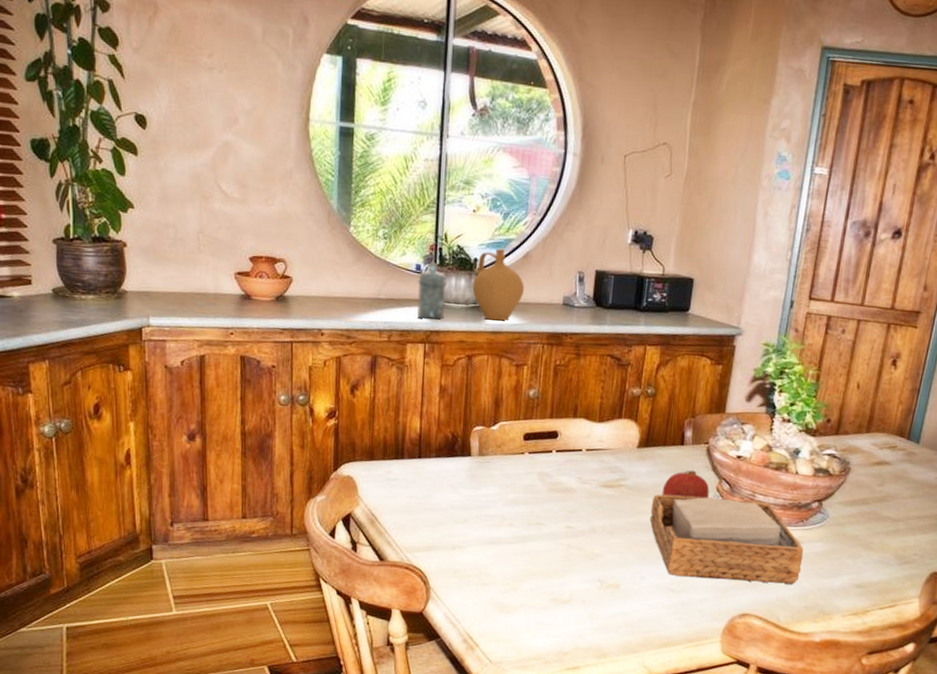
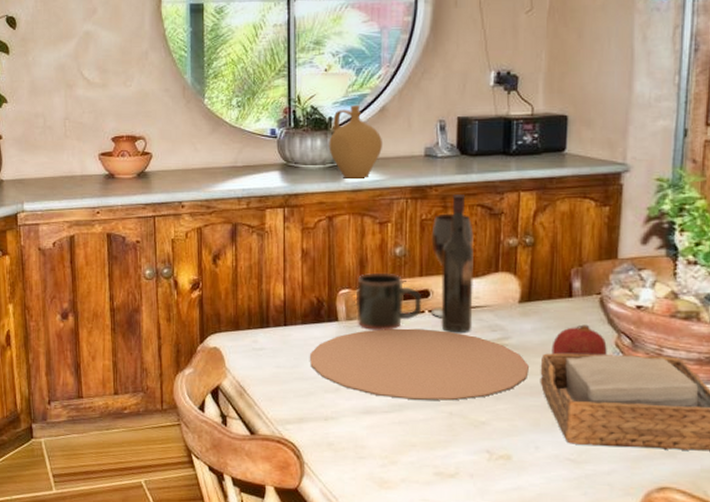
canister: present [417,261,447,321] -> none [272,125,302,184]
placemat: none [442,465,641,534] -> present [310,328,529,401]
mug: none [488,412,551,467] -> present [355,273,422,330]
wine glass: none [559,361,602,459] -> present [430,213,474,318]
wine bottle: none [566,343,601,472] -> present [441,195,473,332]

